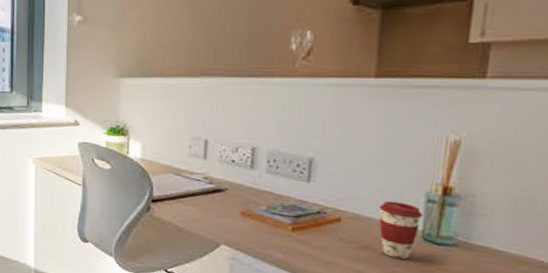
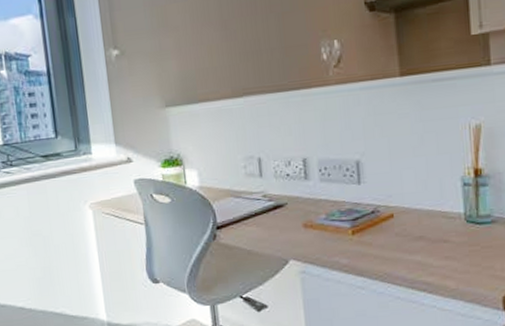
coffee cup: present [378,200,423,259] -> none [424,189,462,244]

